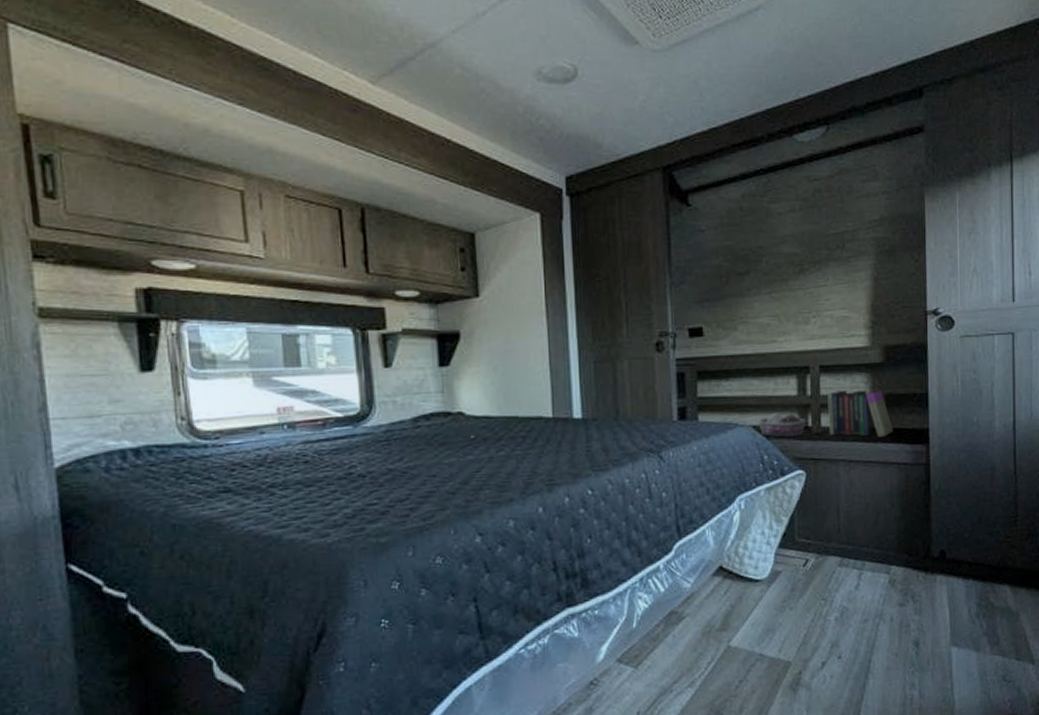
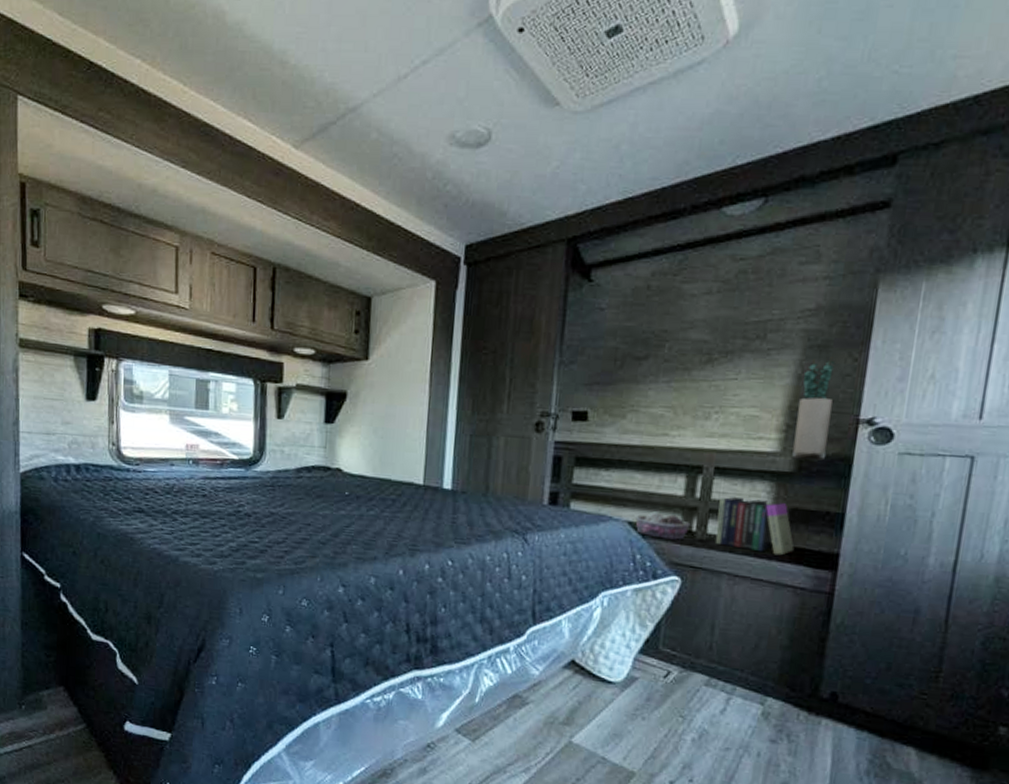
vase: none [879,259,906,350] -> present [792,357,836,461]

